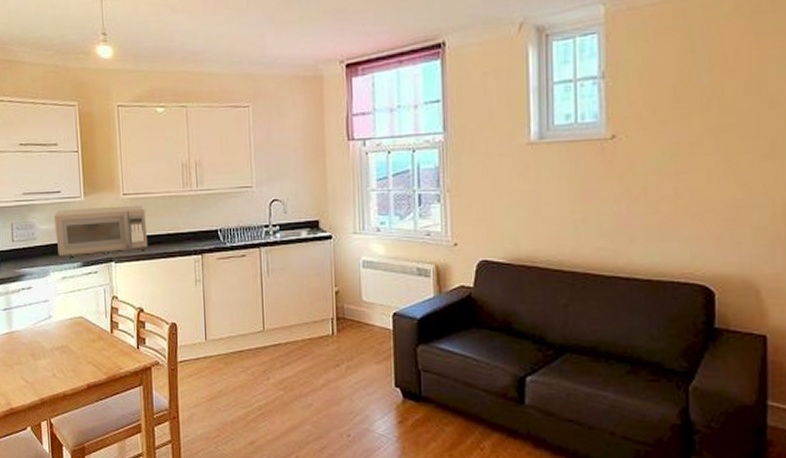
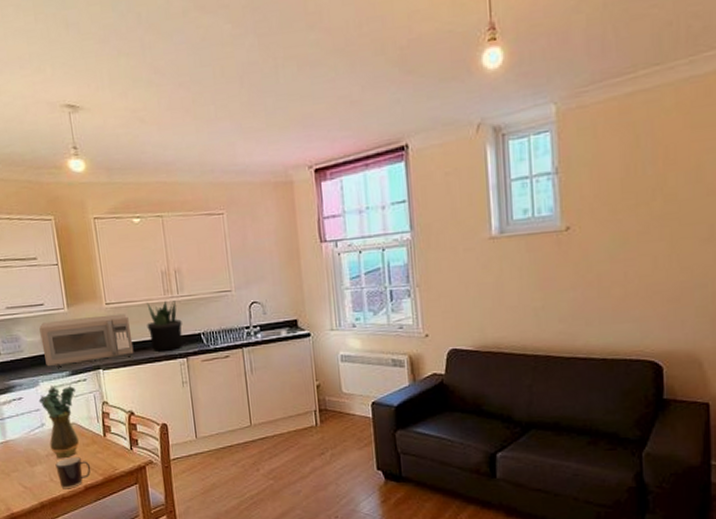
vase: none [48,275,87,353] -> present [39,384,80,458]
mug: none [59,353,95,387] -> present [55,457,91,489]
planter: none [163,193,199,246] -> present [147,300,183,352]

